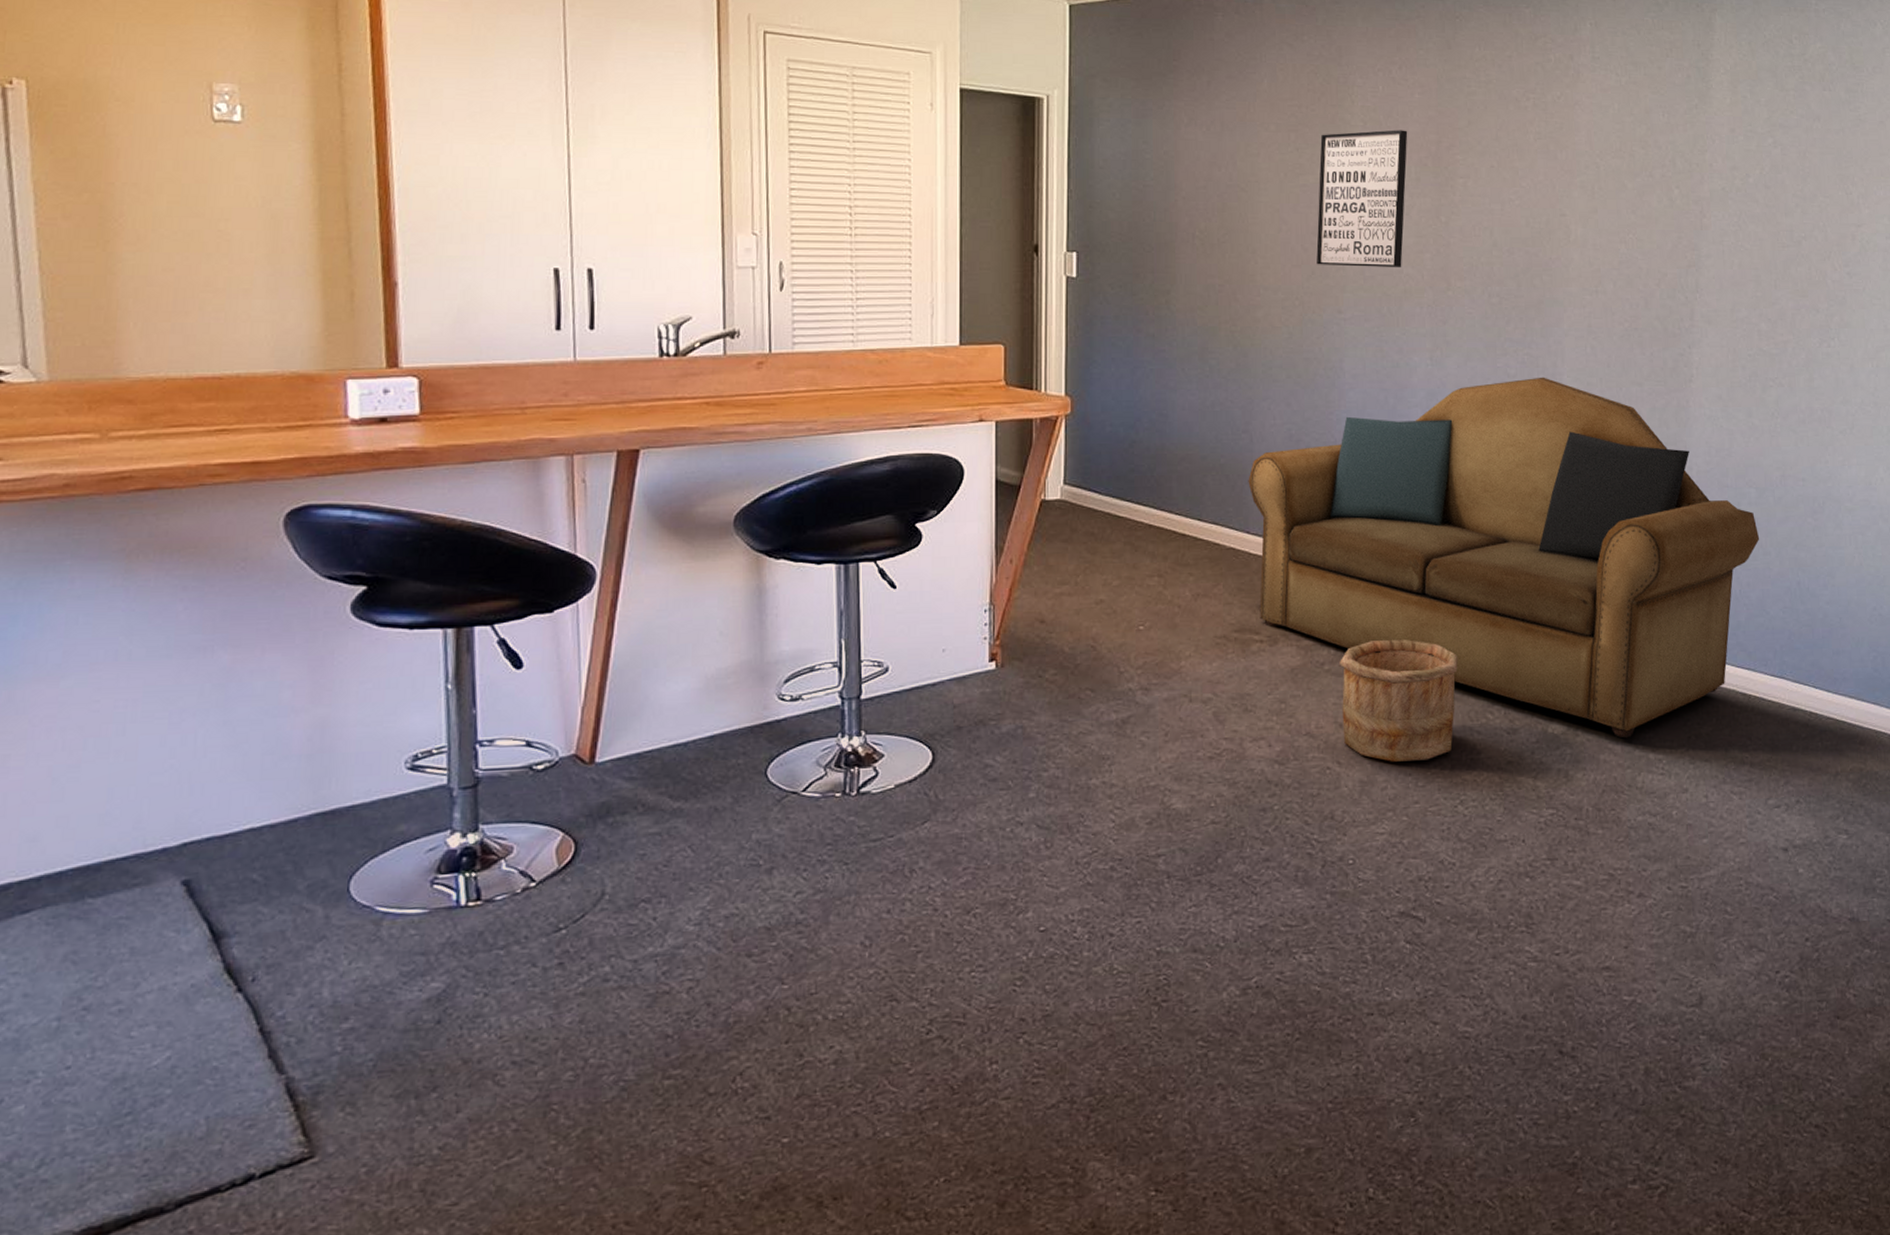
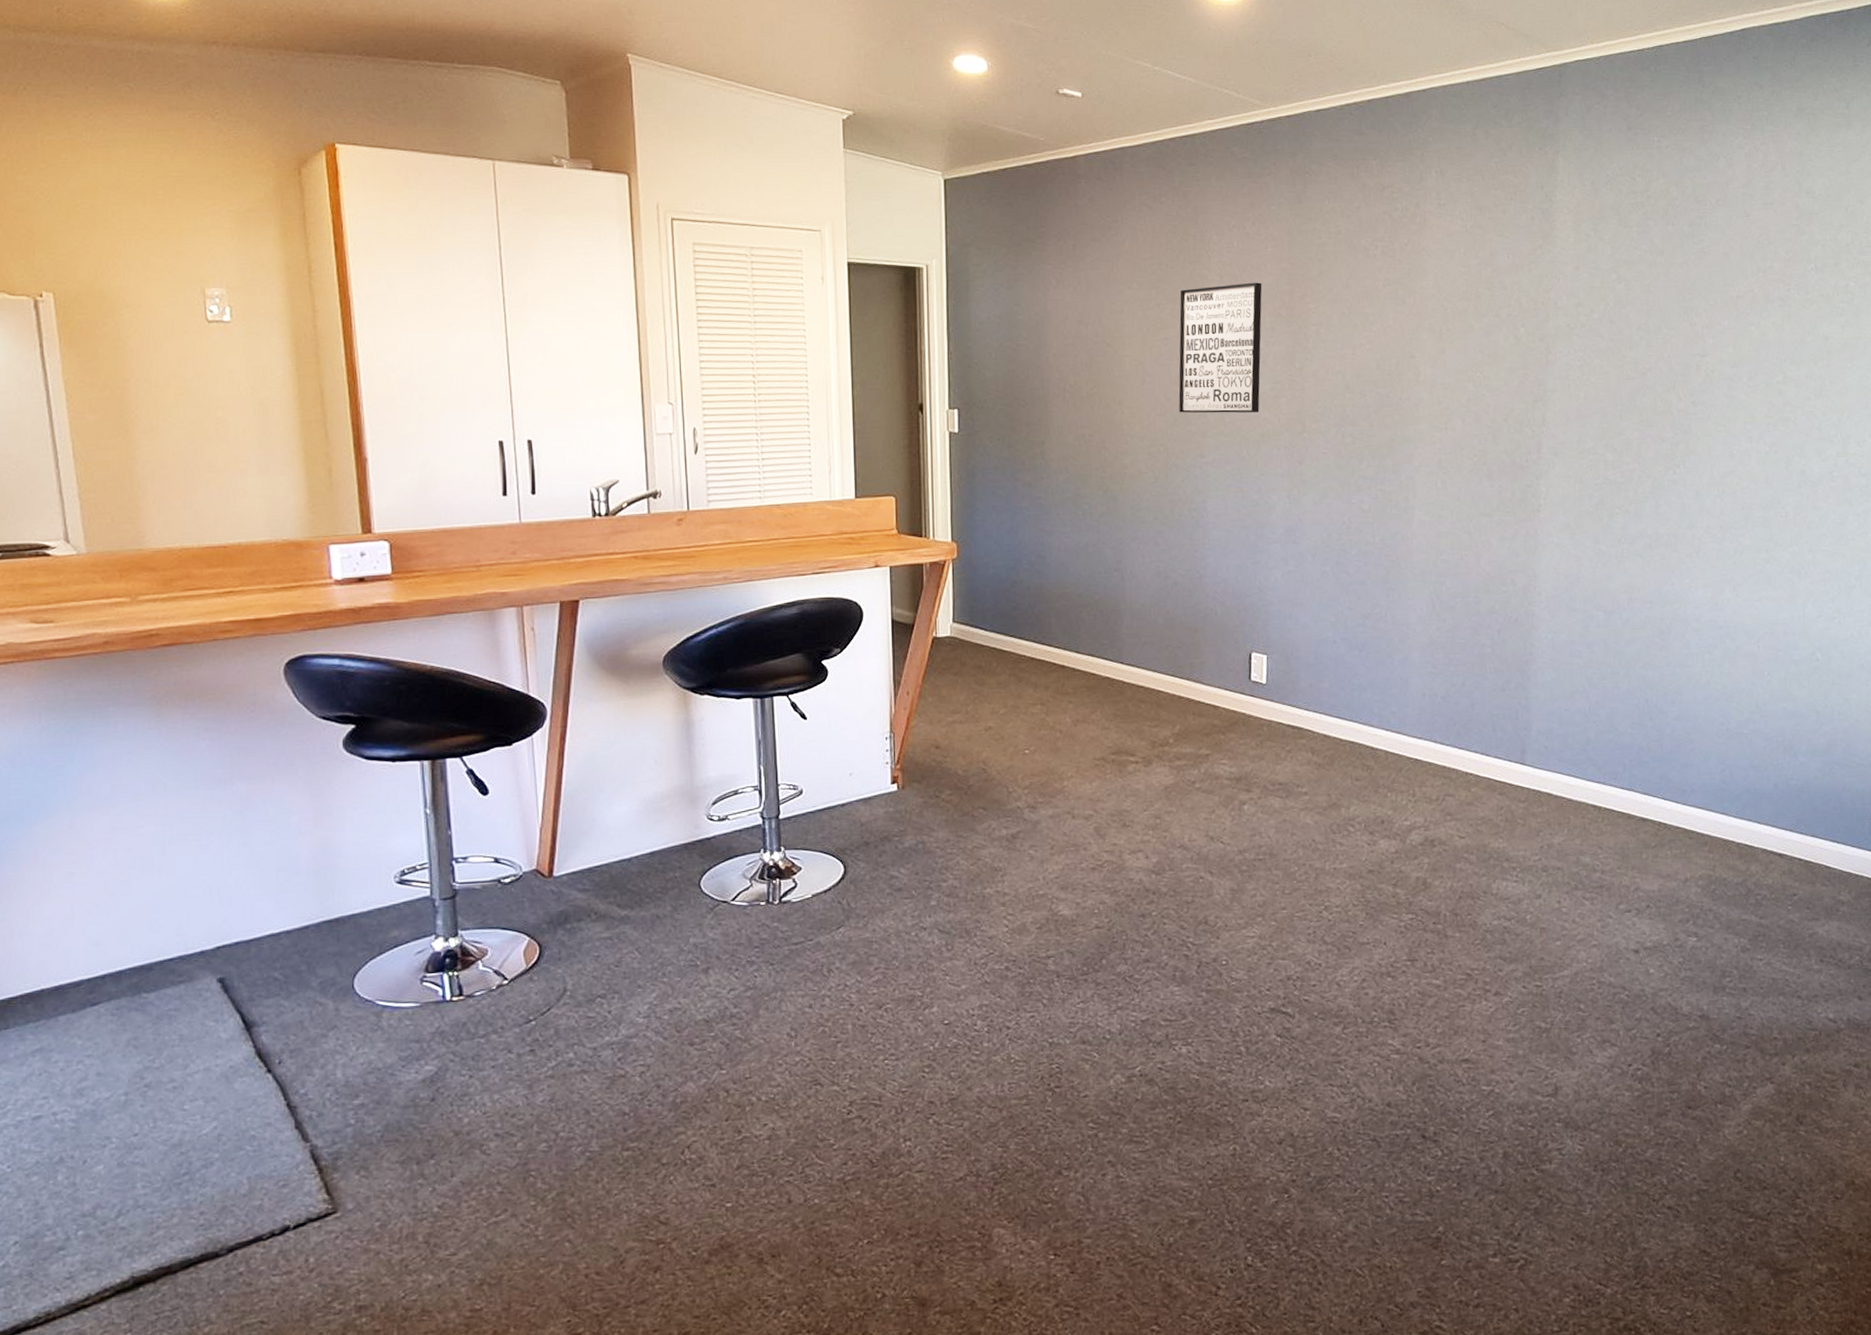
sofa: present [1248,377,1760,739] -> none [1120,511,1608,849]
wooden bucket: present [1340,640,1459,762] -> none [1209,759,1321,872]

